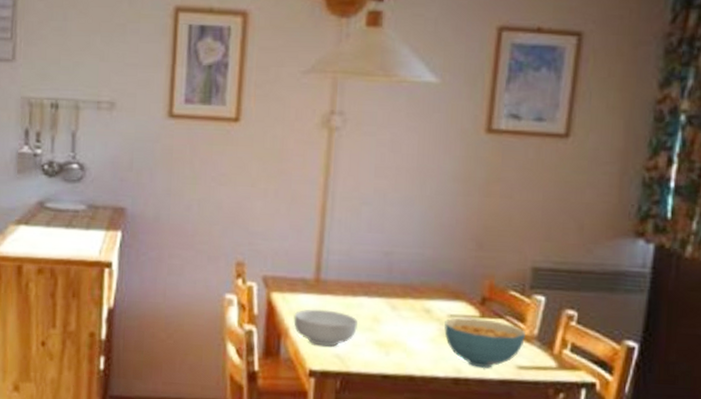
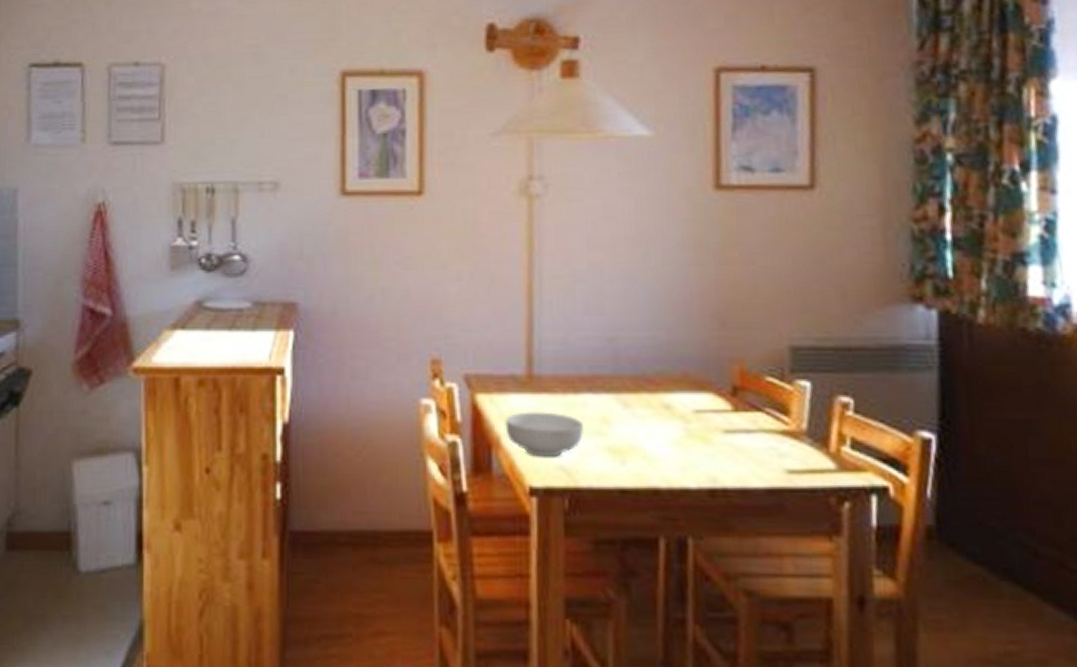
cereal bowl: present [443,317,525,368] -> none [689,413,792,475]

